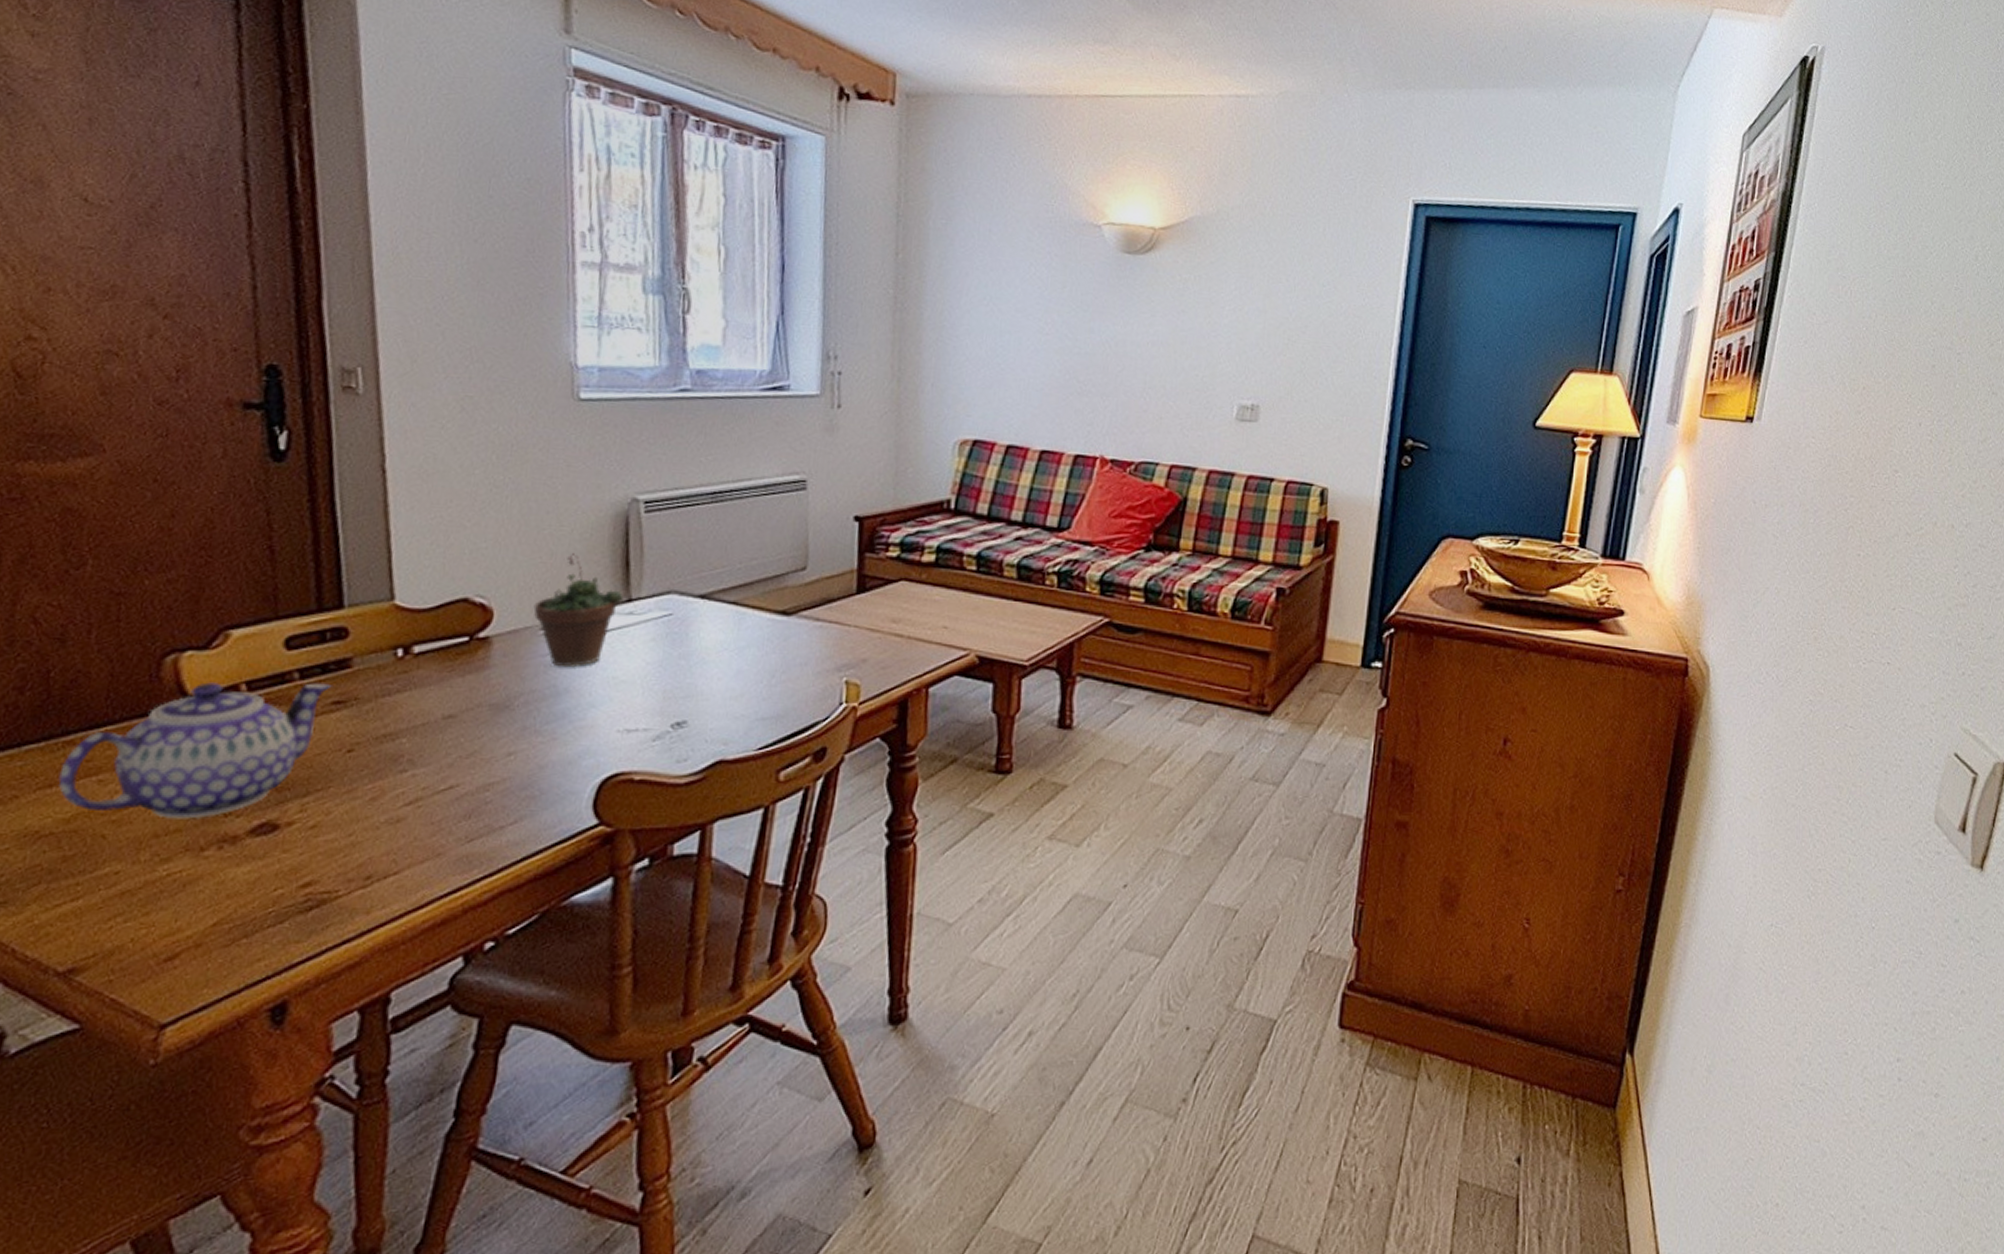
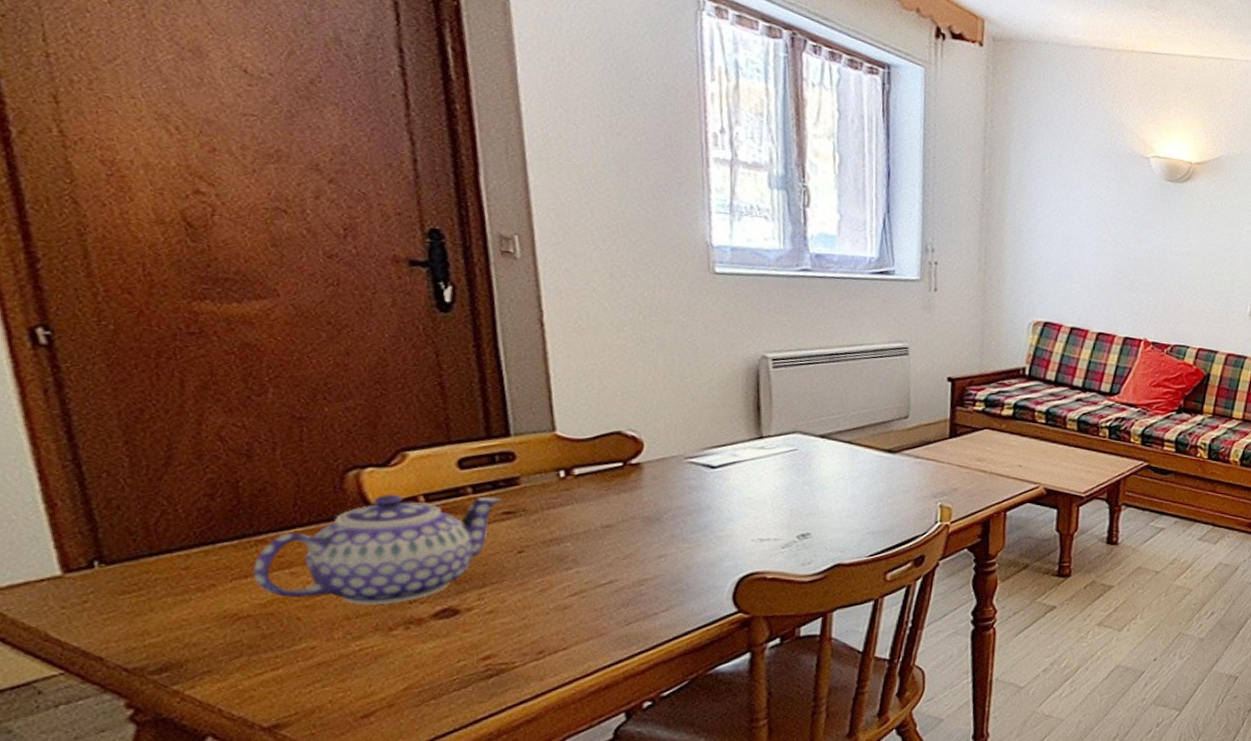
succulent plant: present [533,552,625,667] -> none [678,397,757,489]

